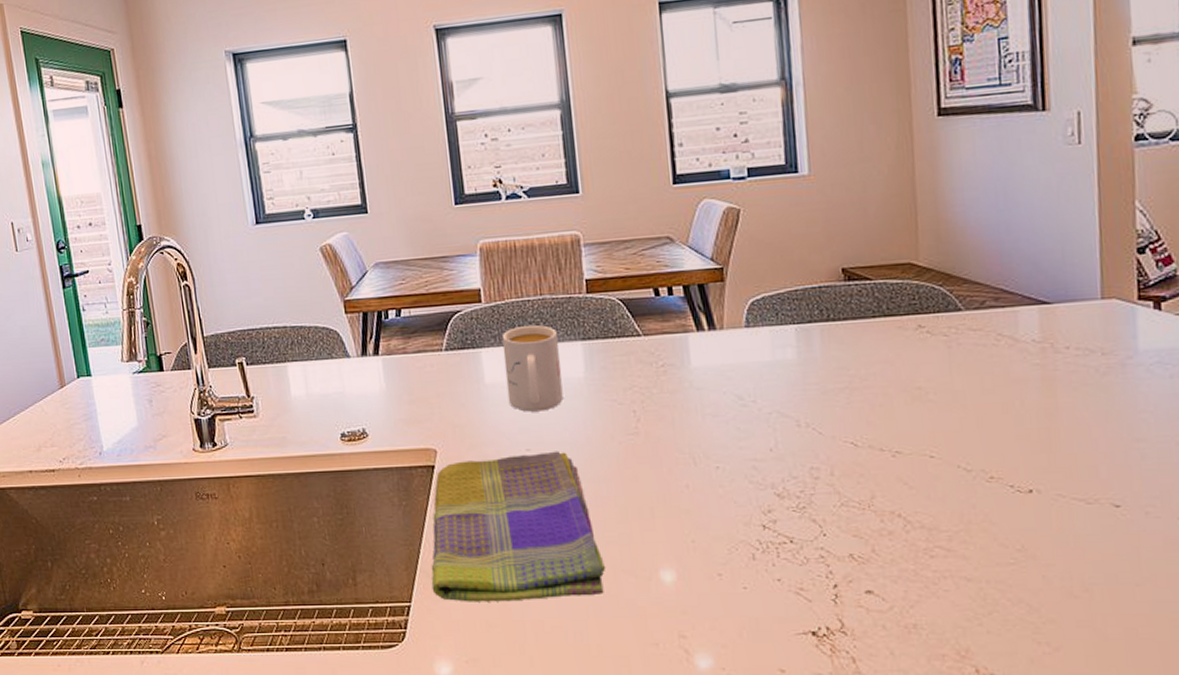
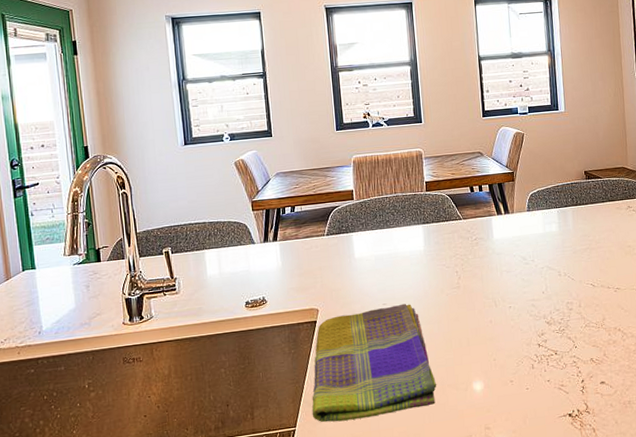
mug: present [501,324,564,412] -> none [367,214,410,277]

